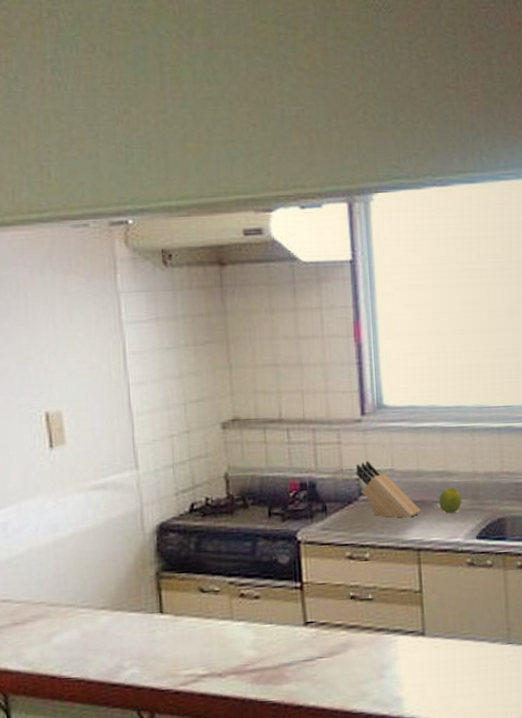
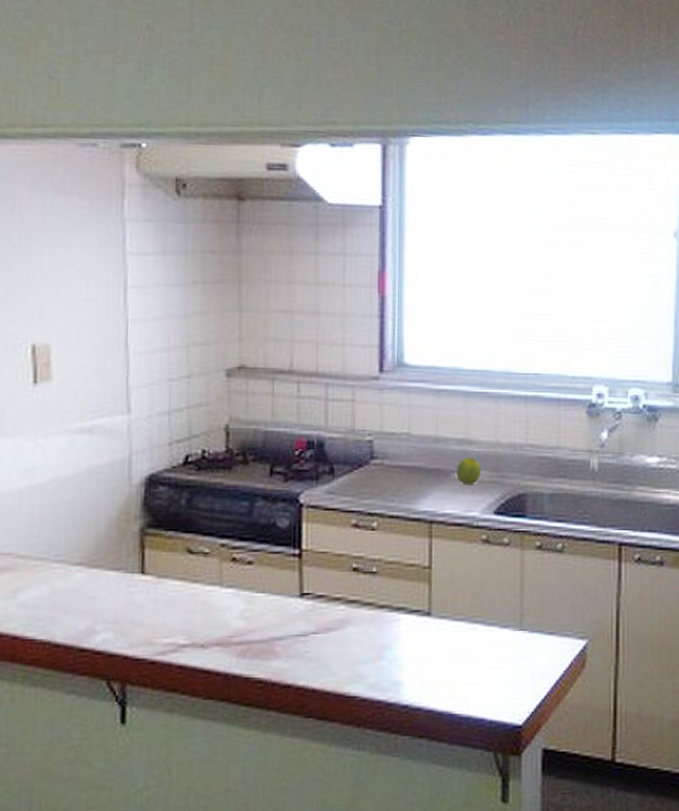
knife block: present [356,460,422,518] -> none [370,422,437,486]

